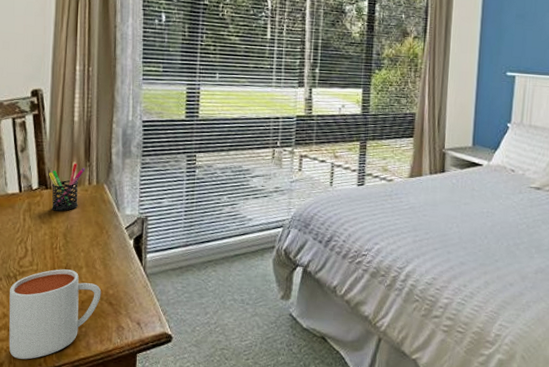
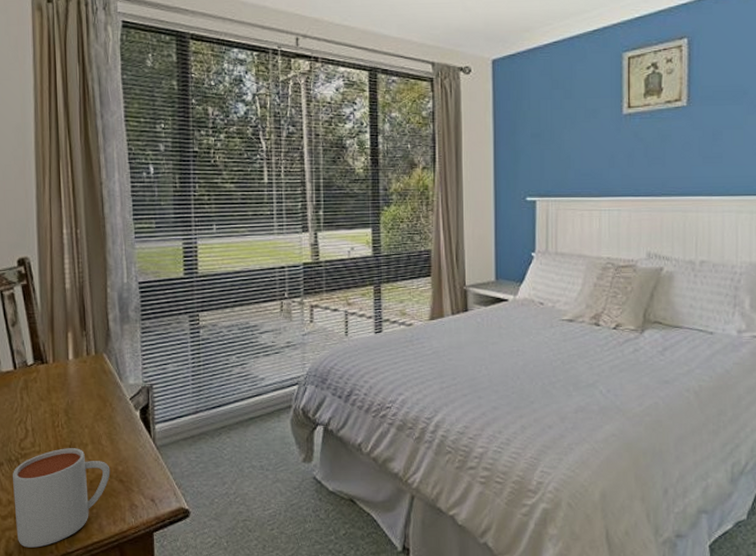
pen holder: present [48,163,86,212] -> none [43,334,83,387]

